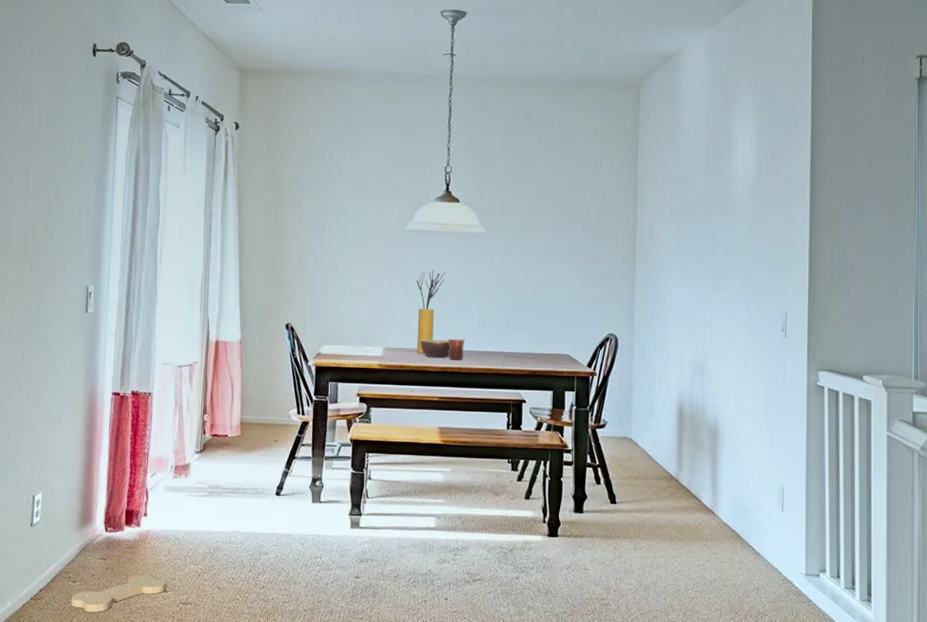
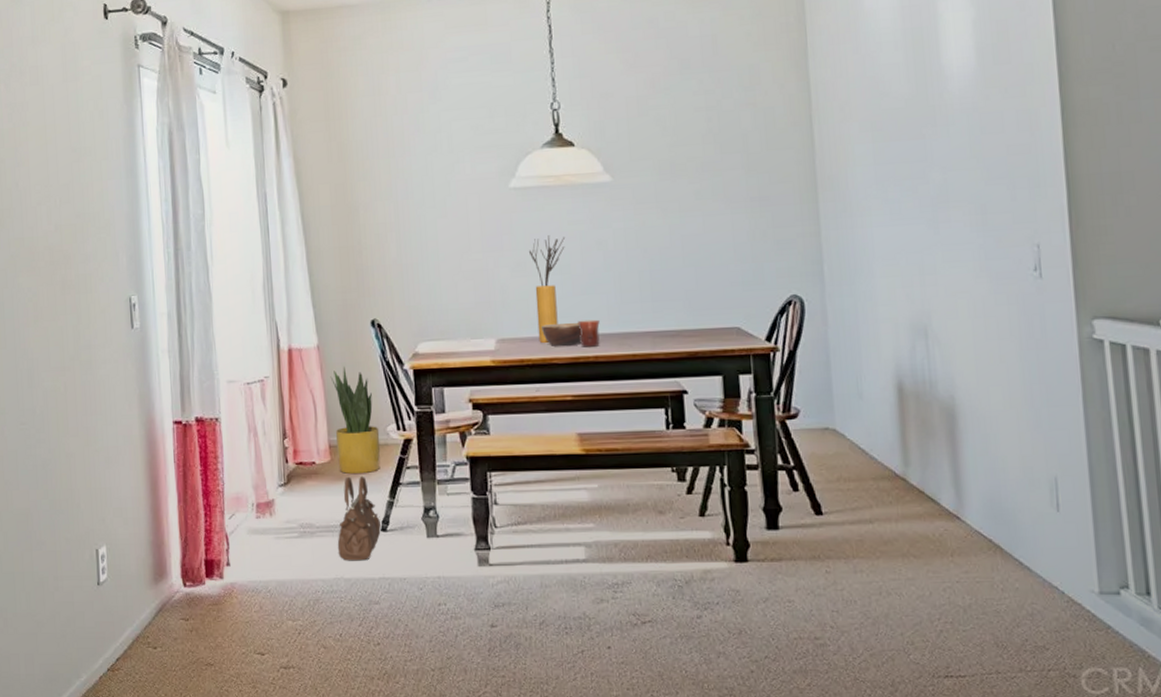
dog toy: present [70,574,167,613] -> none [153,635,263,683]
shoulder bag: none [238,448,276,519] -> present [337,476,381,561]
planter: none [246,359,283,448] -> present [330,366,381,474]

